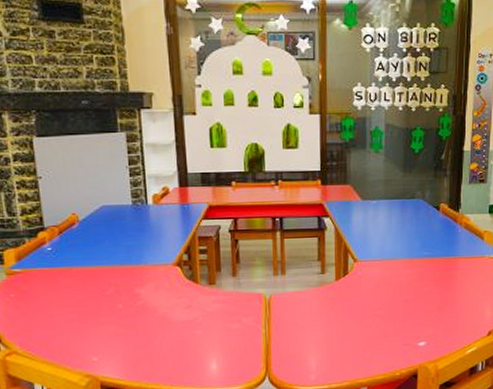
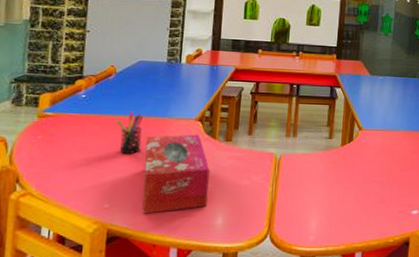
pen holder: none [89,260,120,306] -> present [116,110,144,154]
tissue box: none [123,280,198,364] -> present [142,134,210,214]

